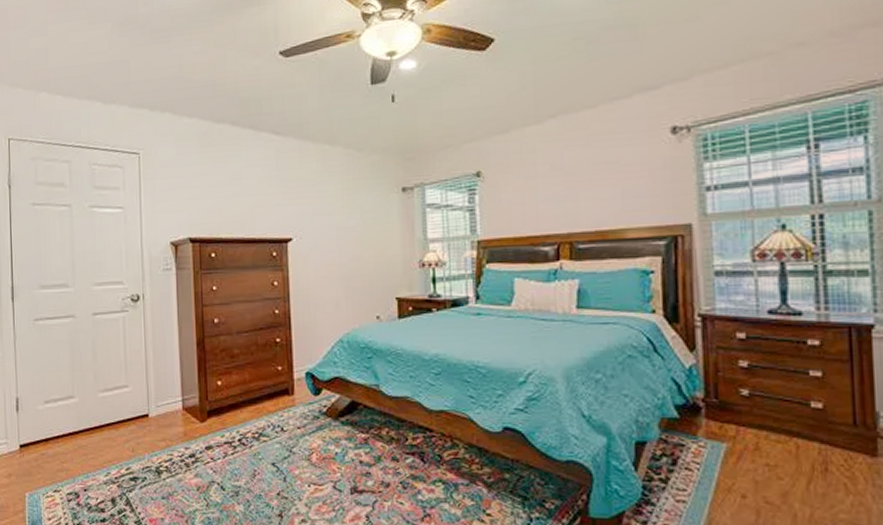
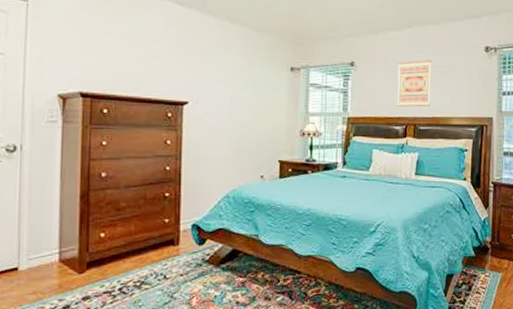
wall art: none [540,156,592,221] -> present [397,60,432,107]

